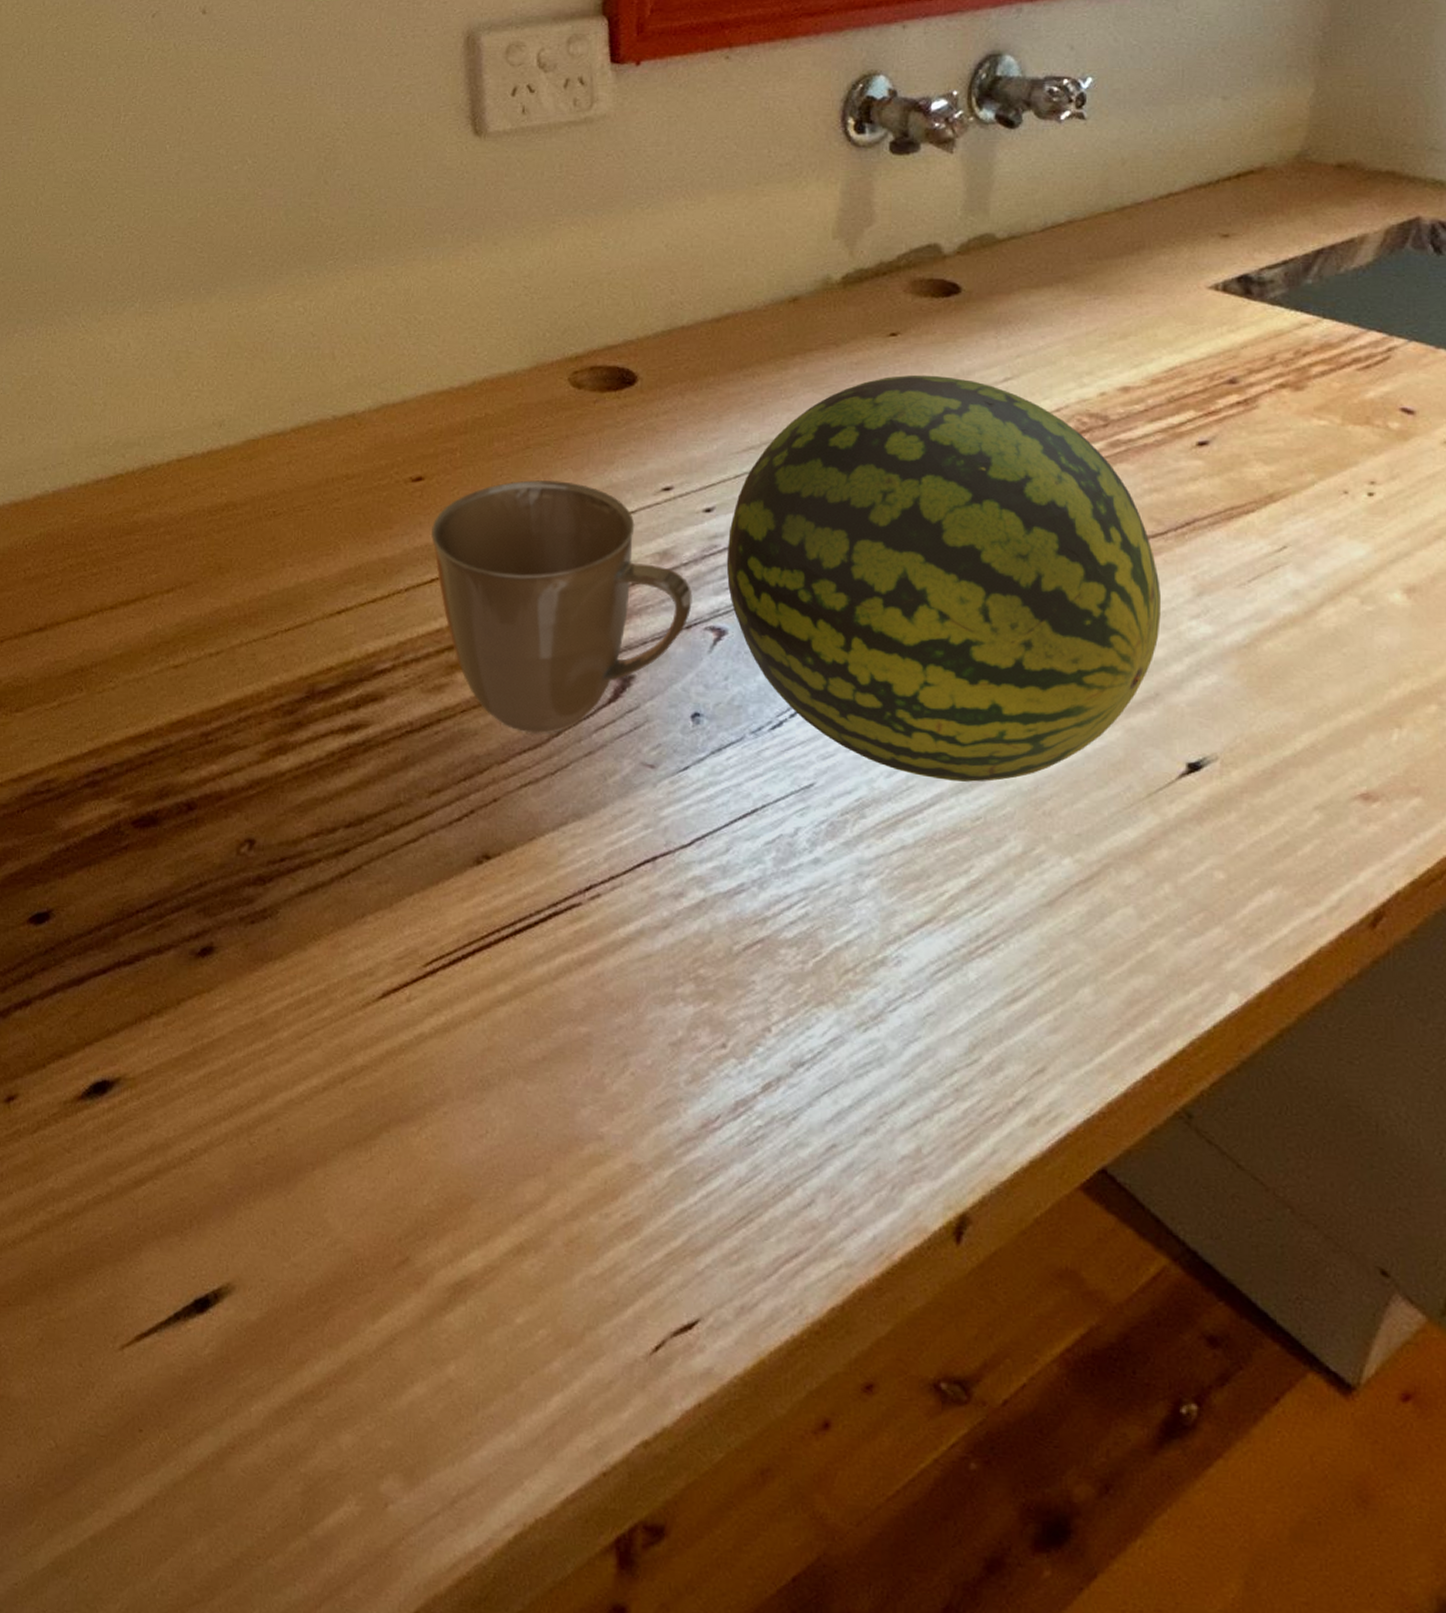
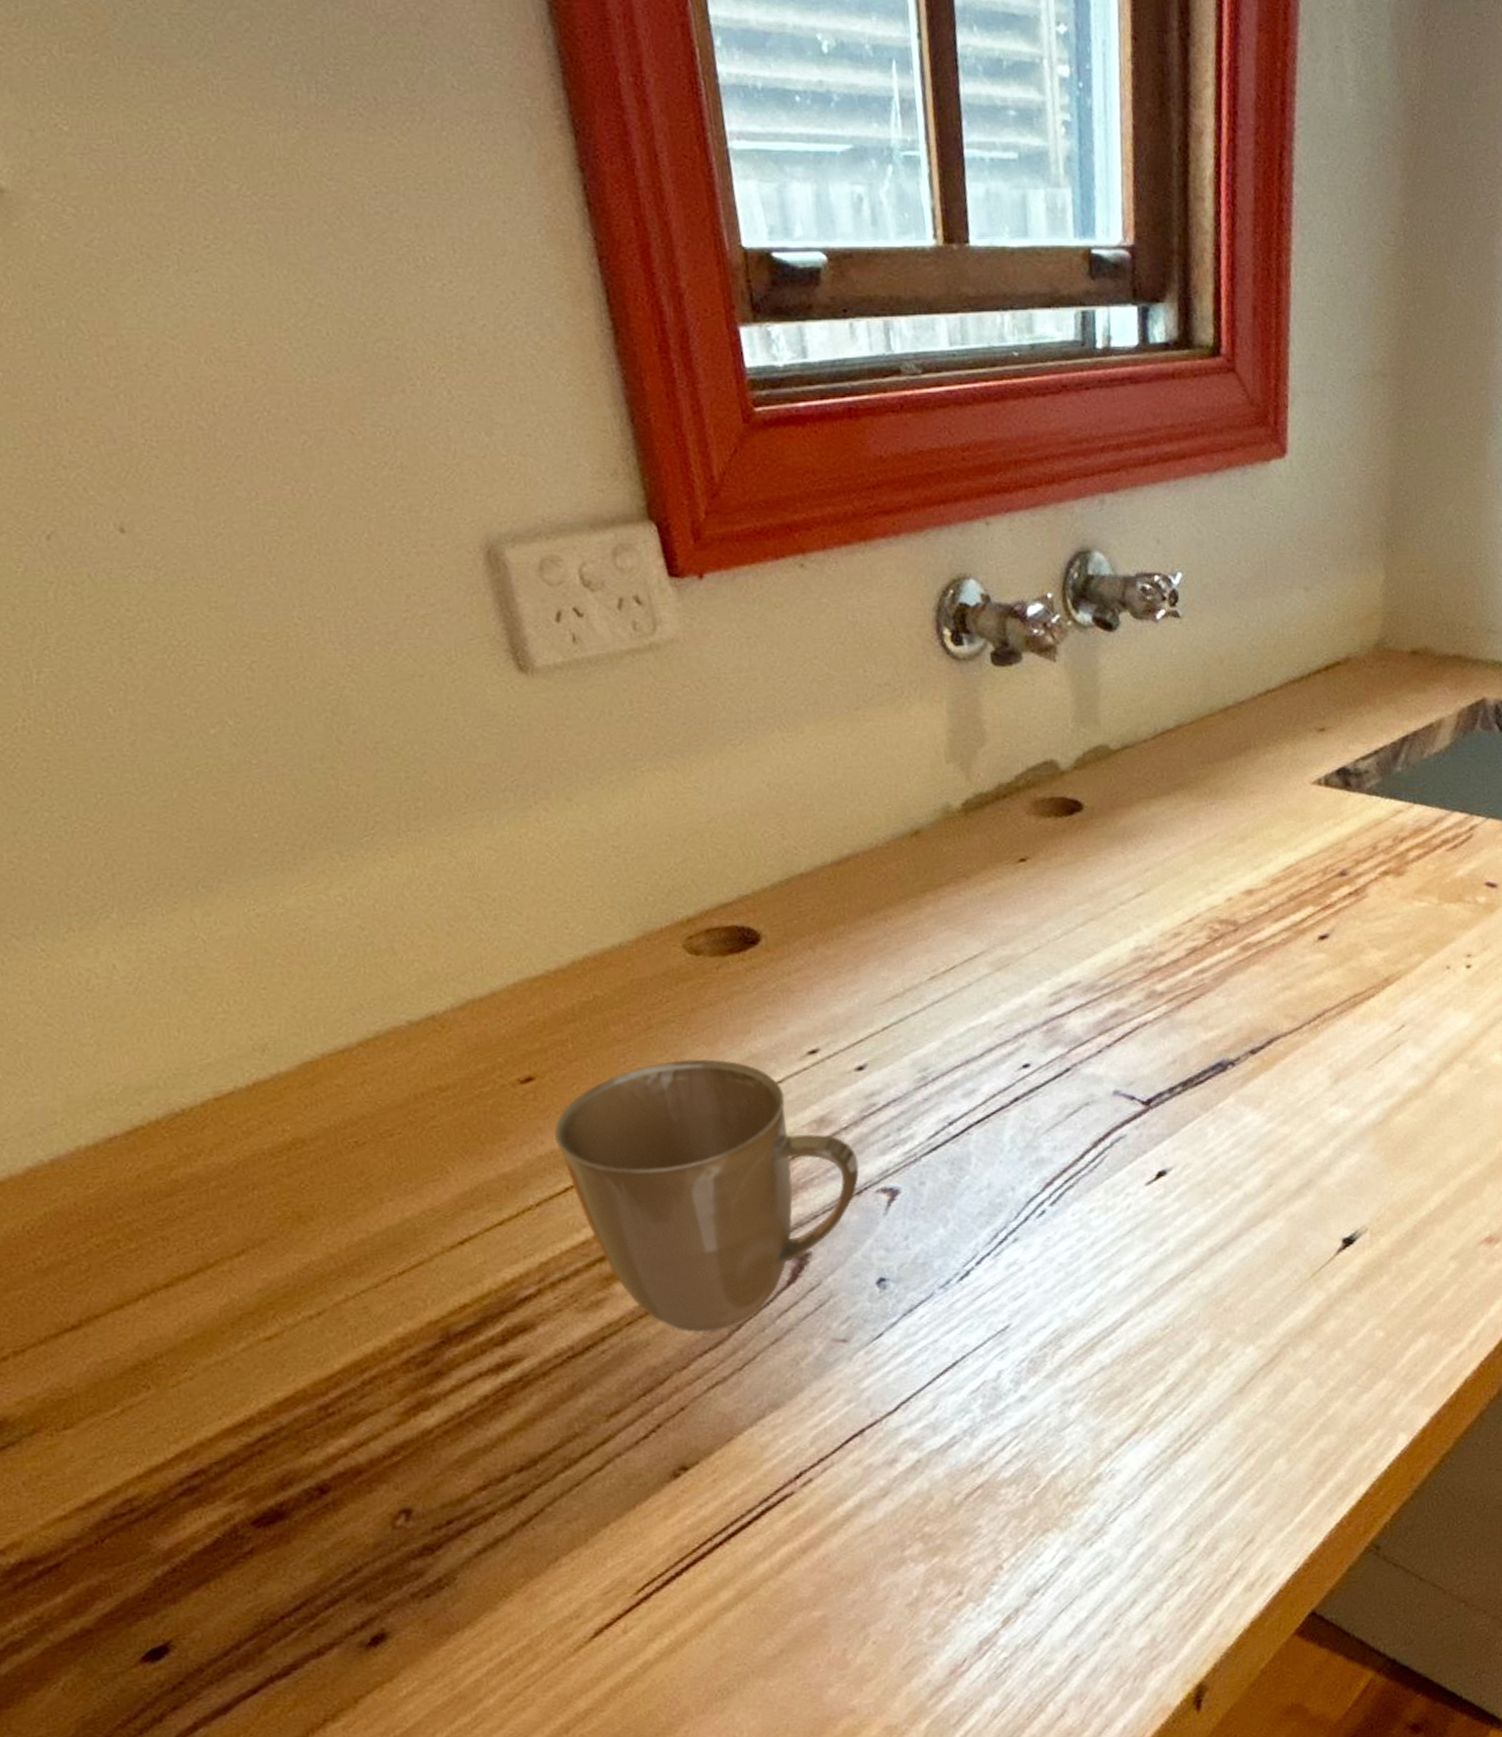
fruit: present [726,374,1161,782] -> none [885,898,1306,1298]

